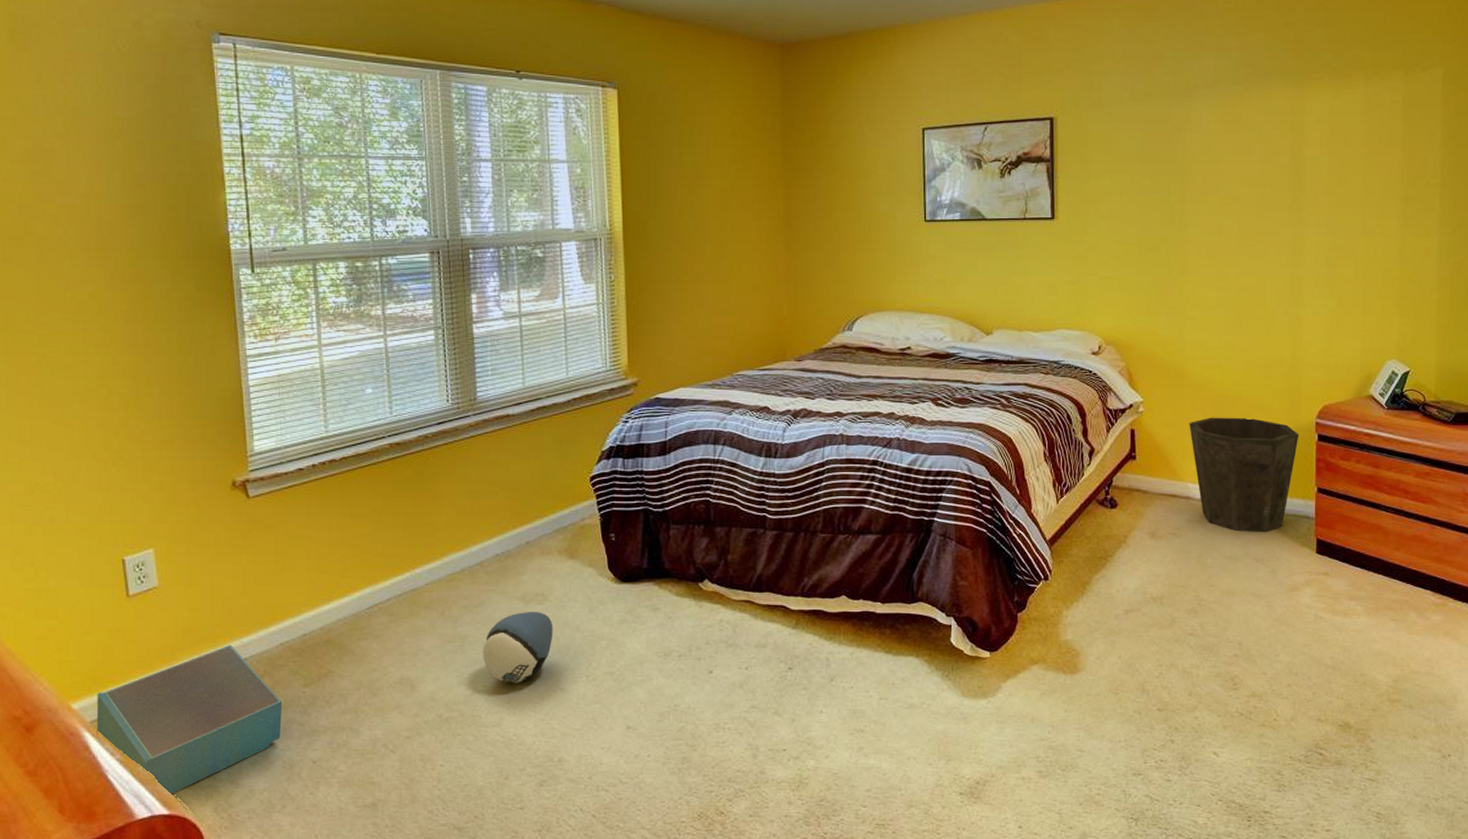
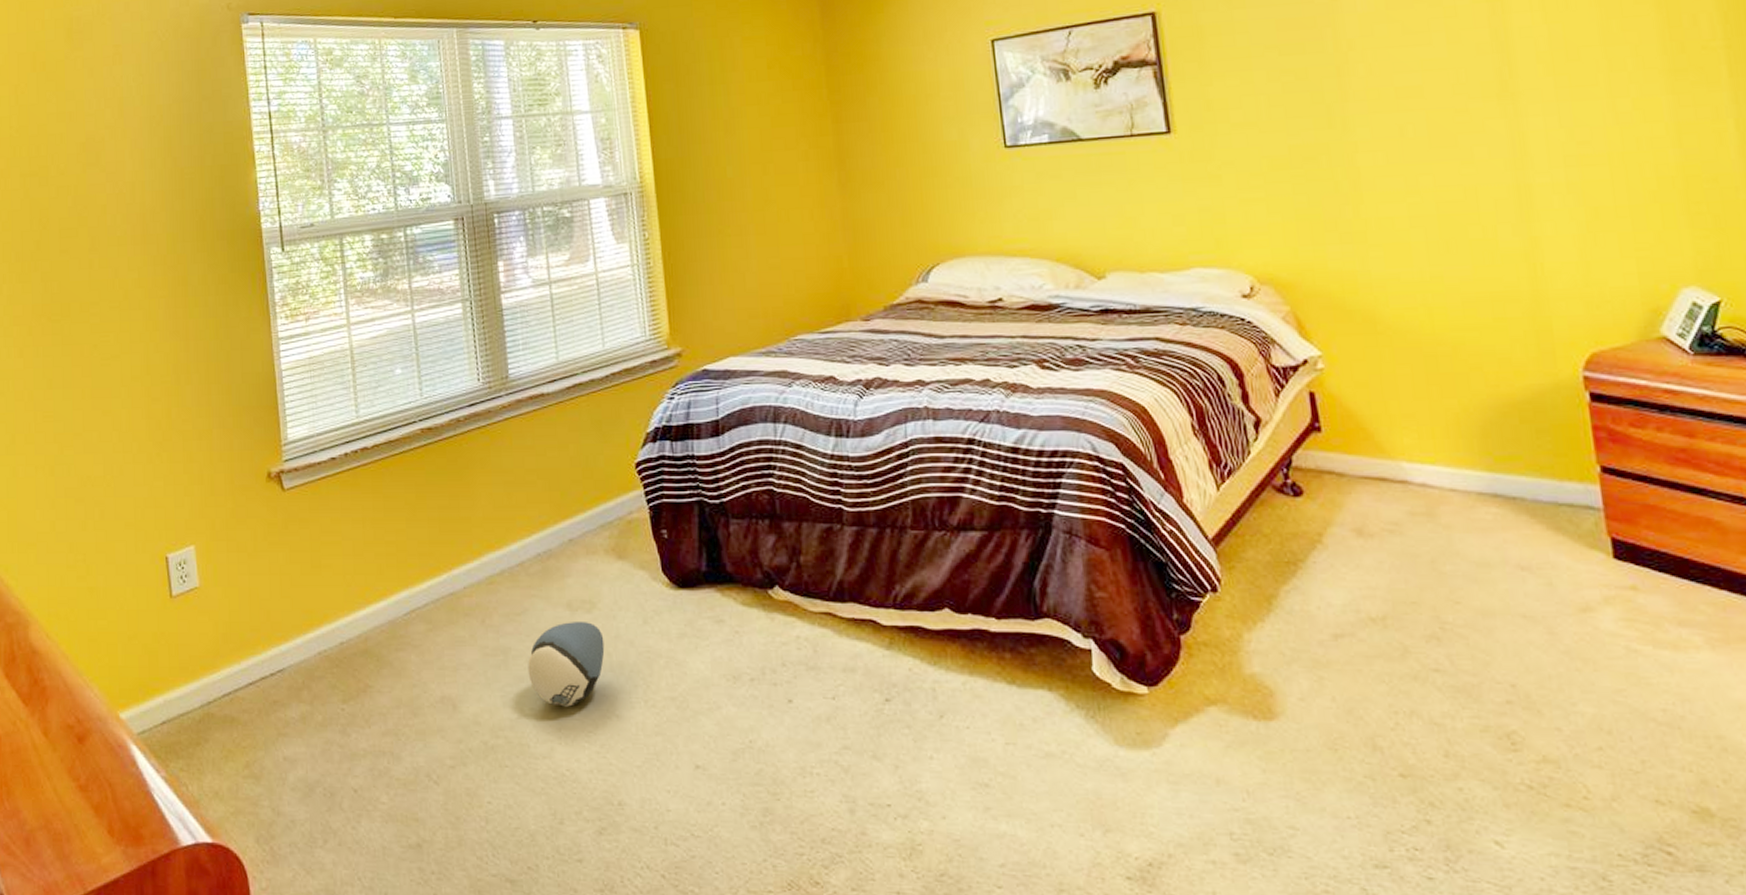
storage bin: present [96,644,283,796] -> none [142,652,322,822]
waste bin: present [1189,417,1300,532] -> none [1392,372,1561,528]

